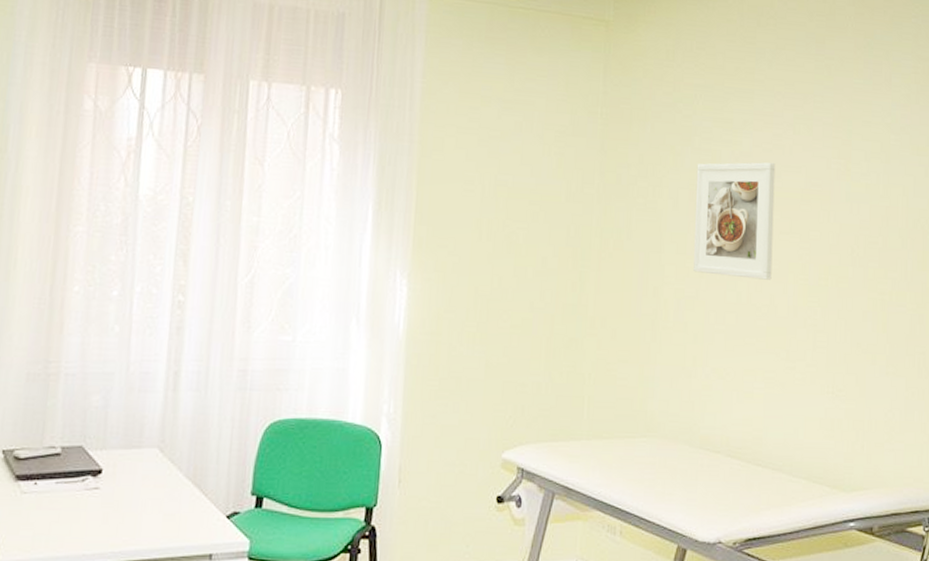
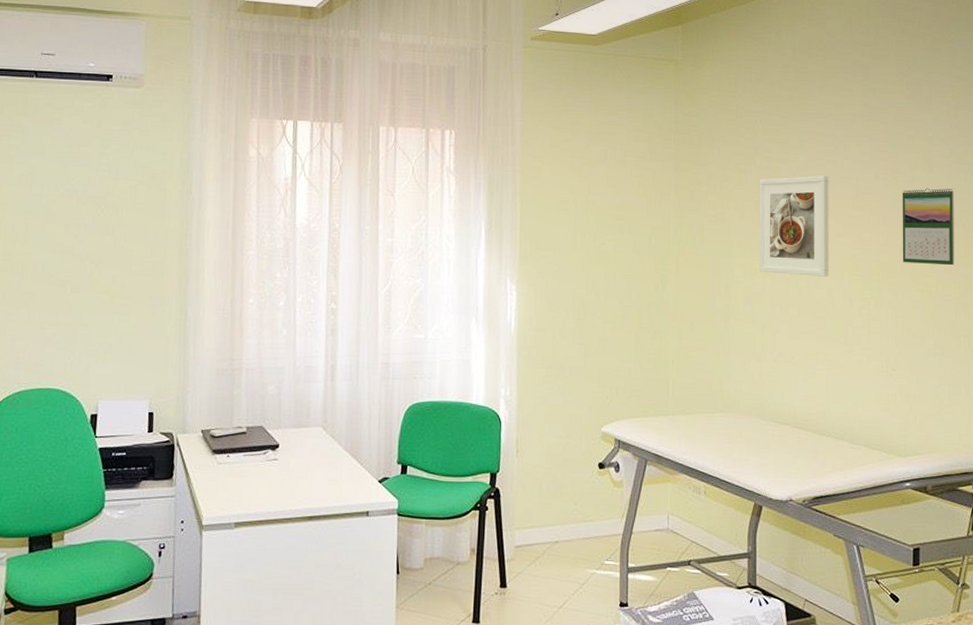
calendar: none [854,182,913,272] -> present [902,188,955,266]

